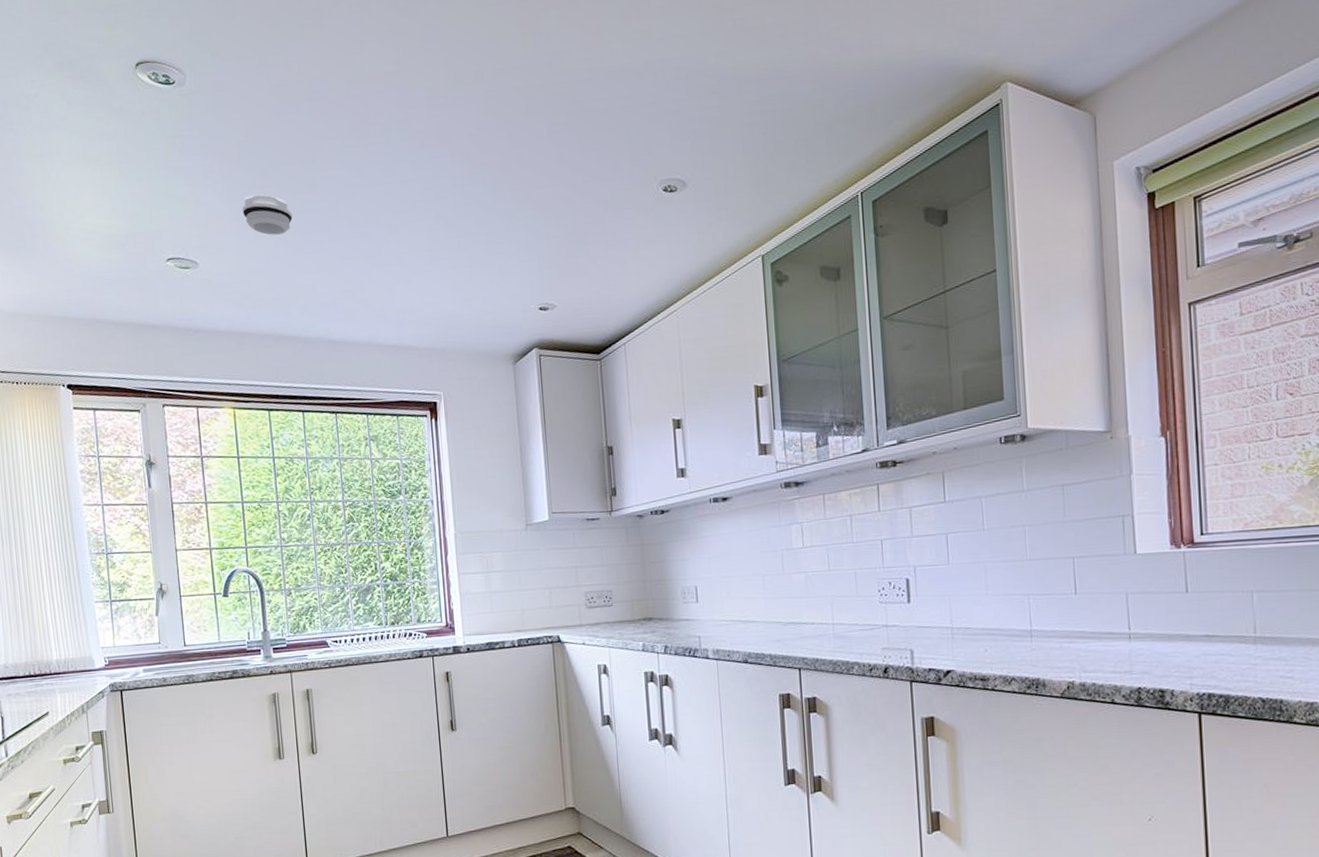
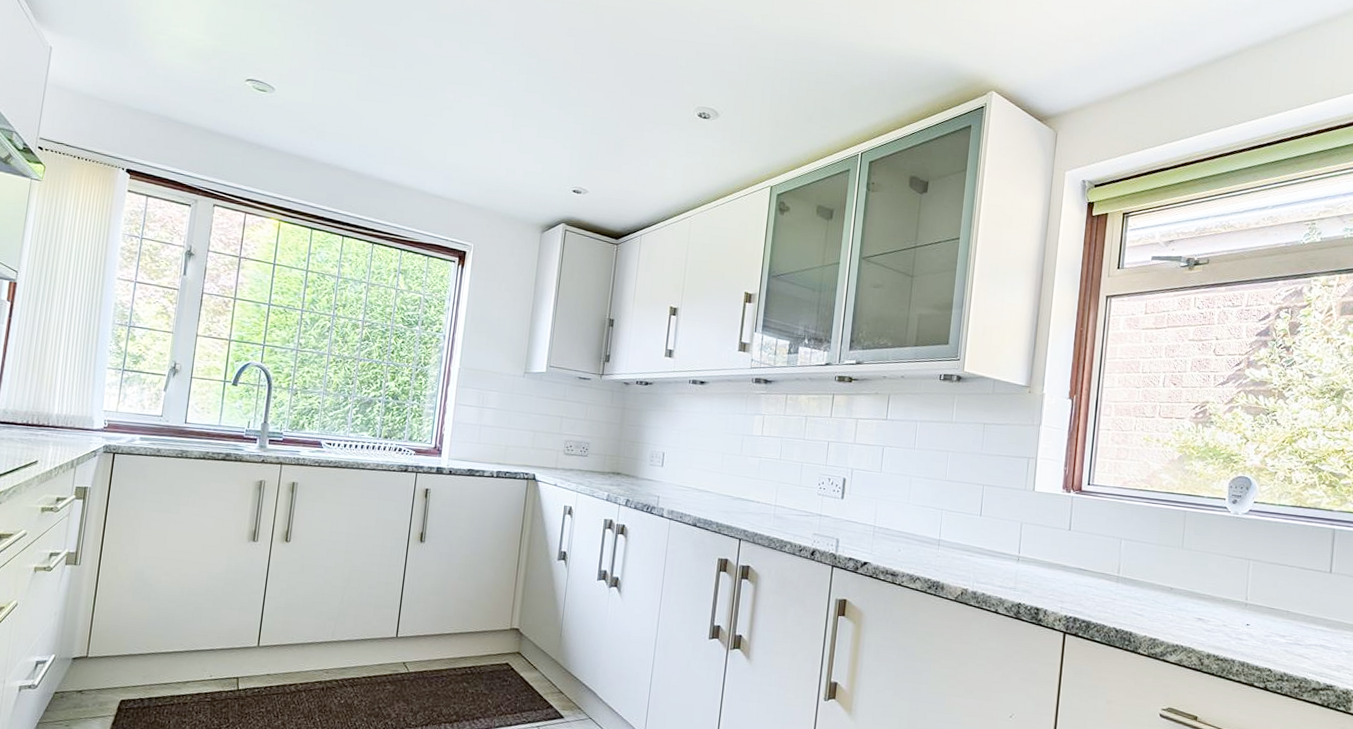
smoke detector: present [242,194,293,235] -> none [325,42,370,81]

